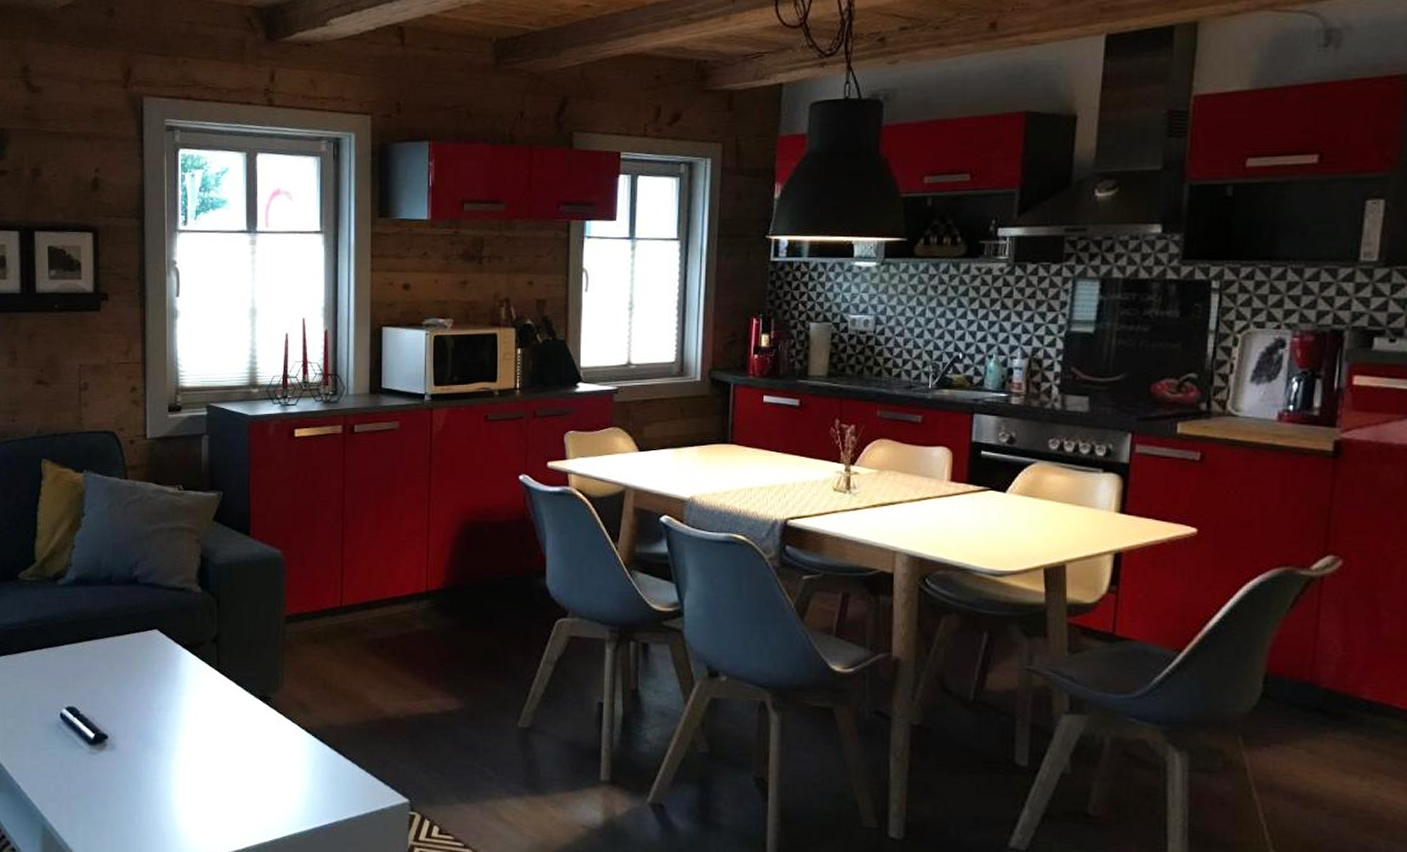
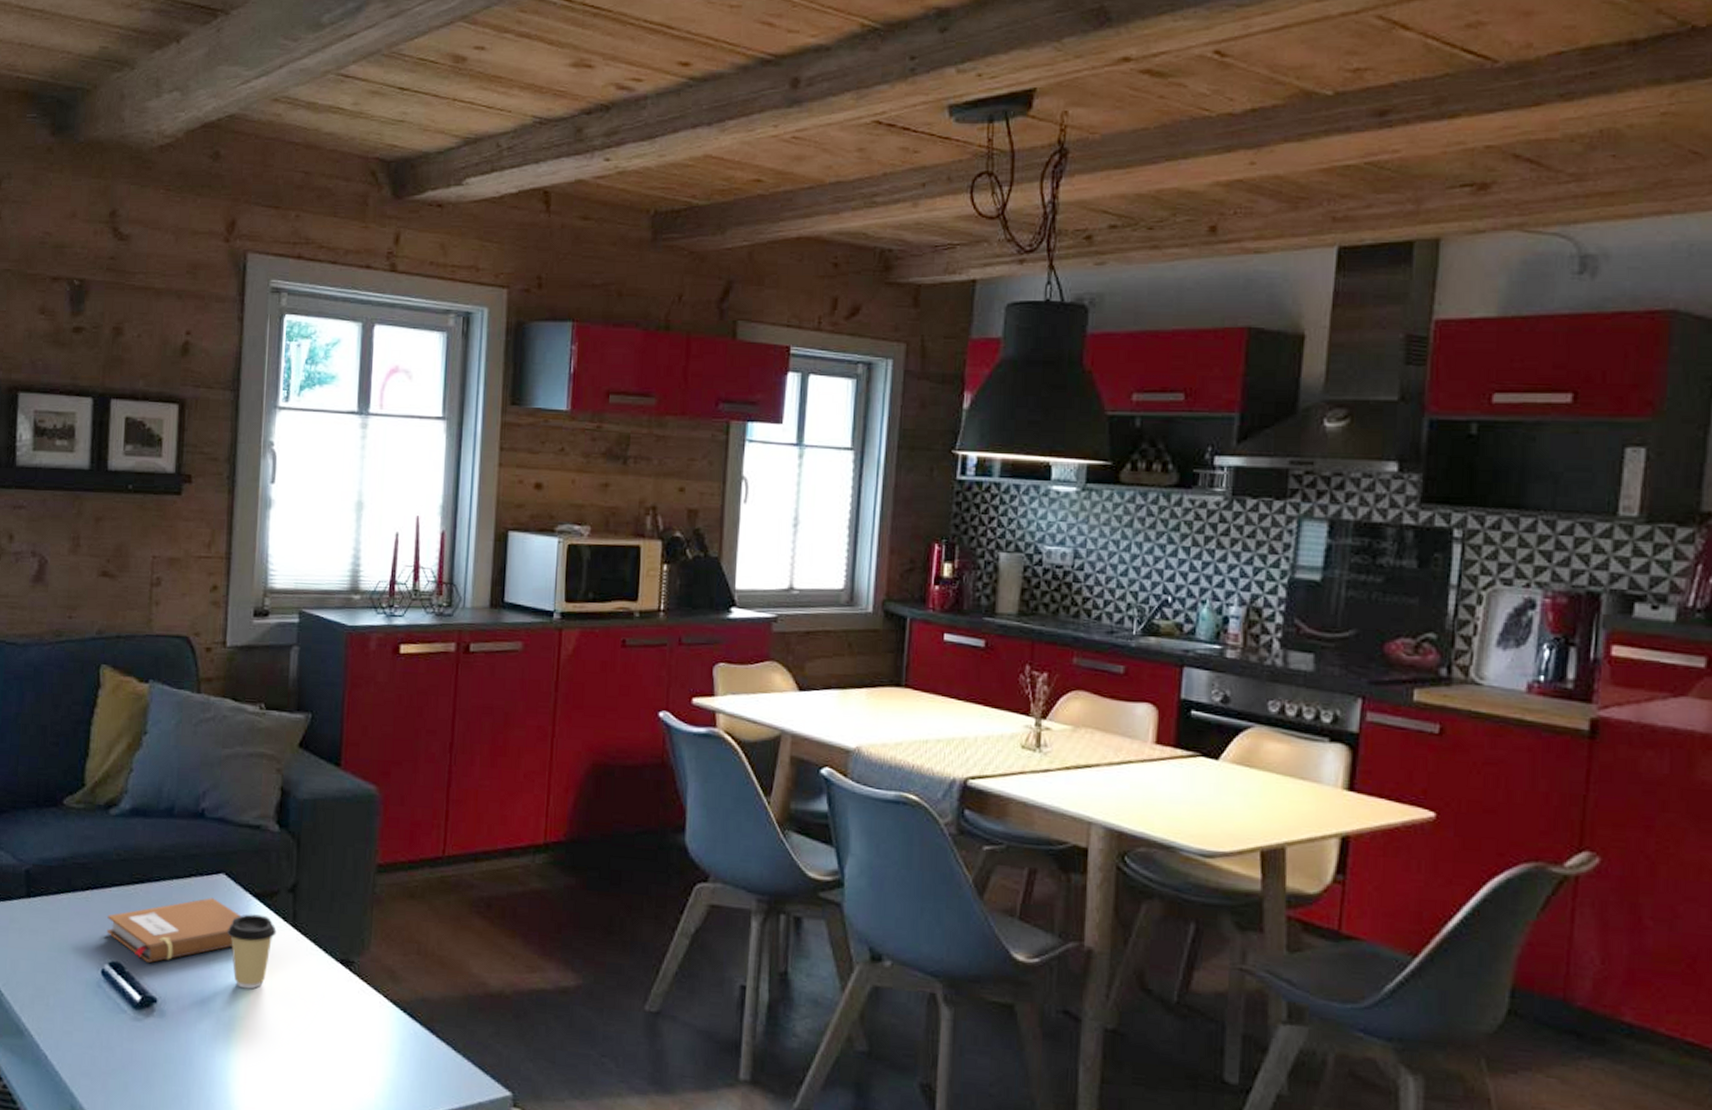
notebook: none [62,650,173,707] -> present [106,898,240,964]
coffee cup: none [163,662,204,724] -> present [228,914,277,989]

